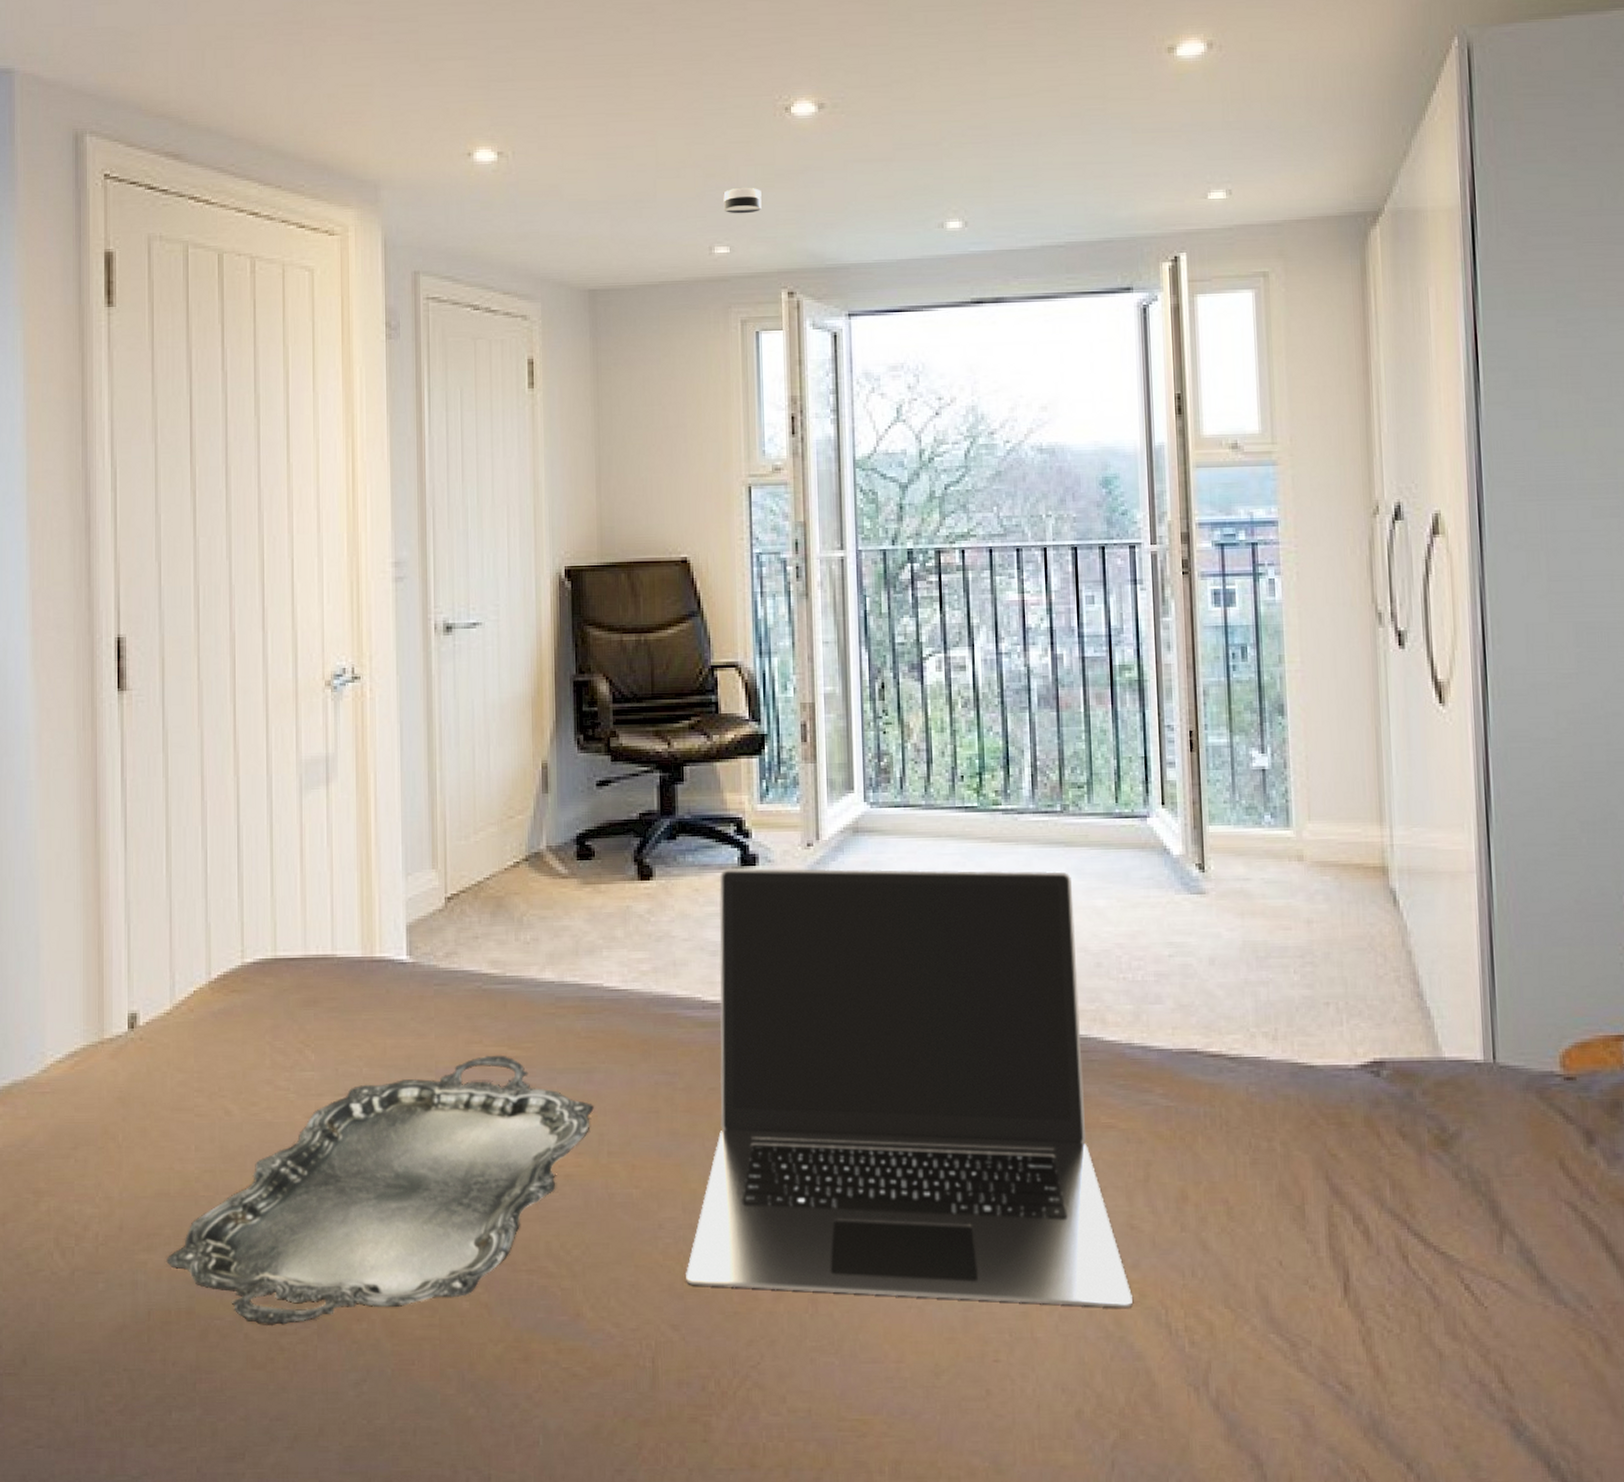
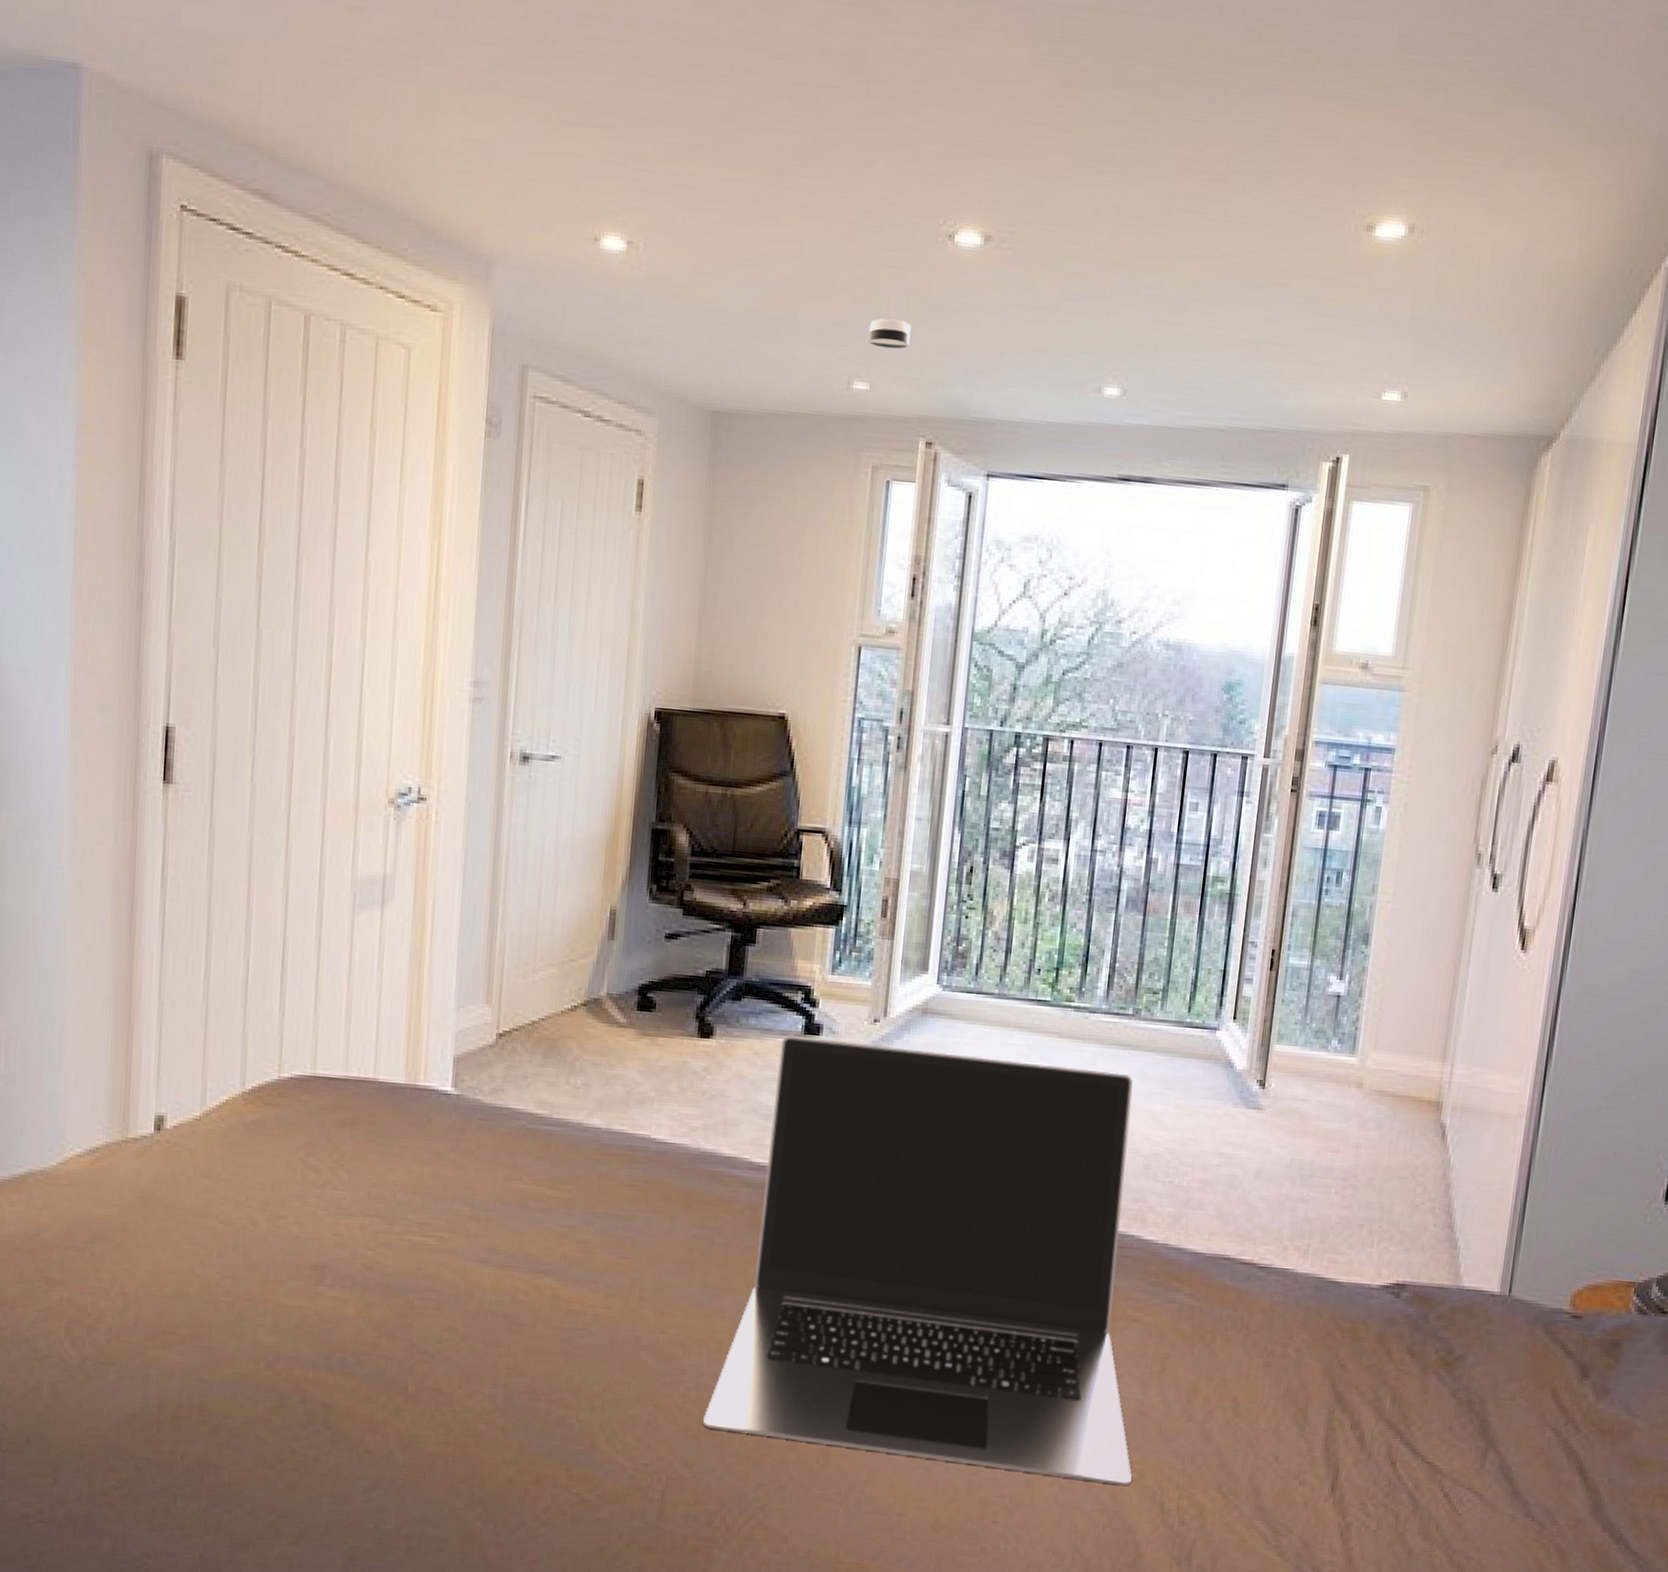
serving tray: present [166,1055,594,1327] -> none [180,1192,629,1430]

